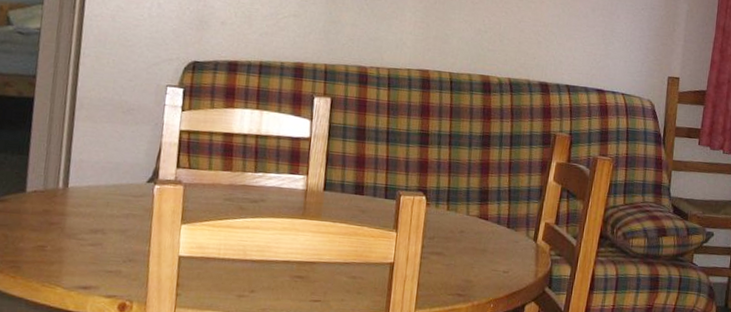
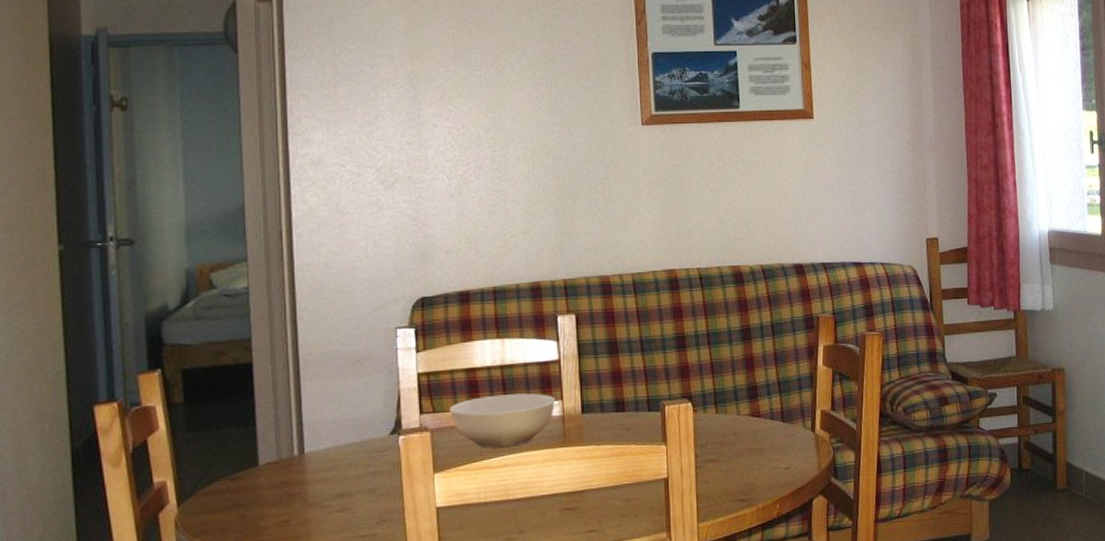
bowl: none [203,161,302,211] -> present [449,393,556,448]

